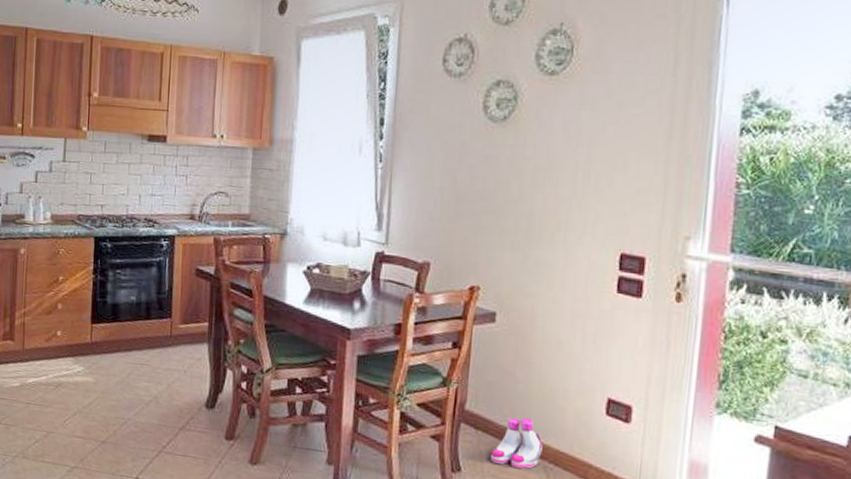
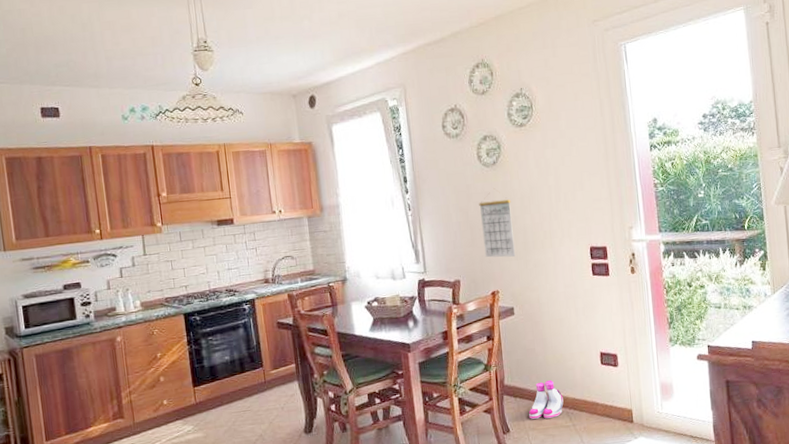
calendar: none [469,152,519,246] -> present [479,188,515,258]

